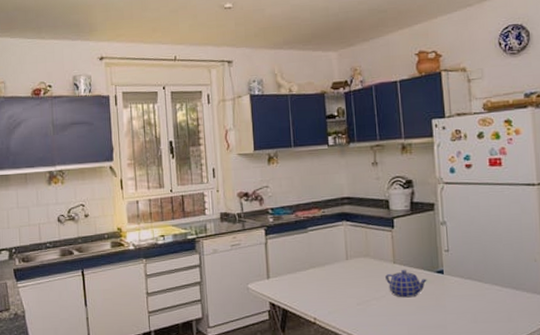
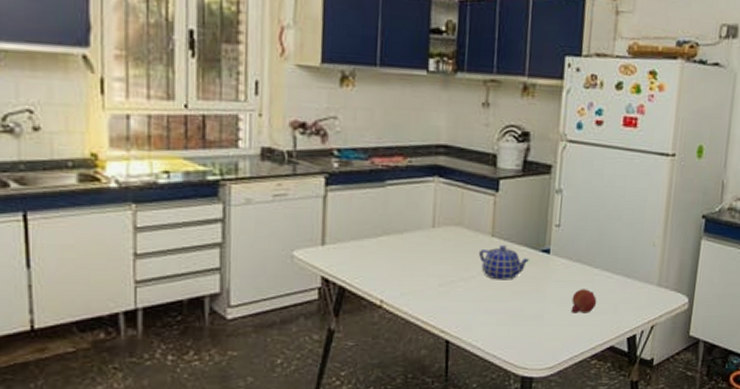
fruit: none [469,301,492,322] -> present [571,289,597,313]

